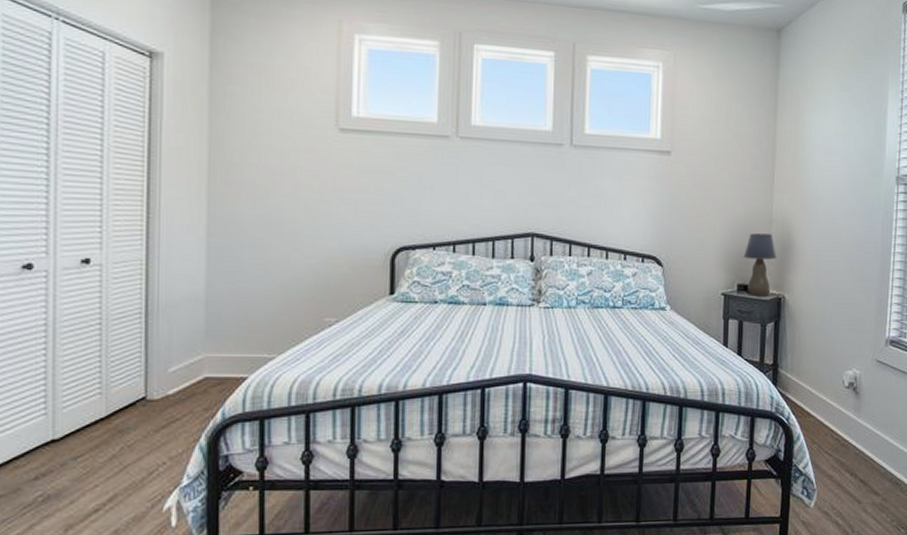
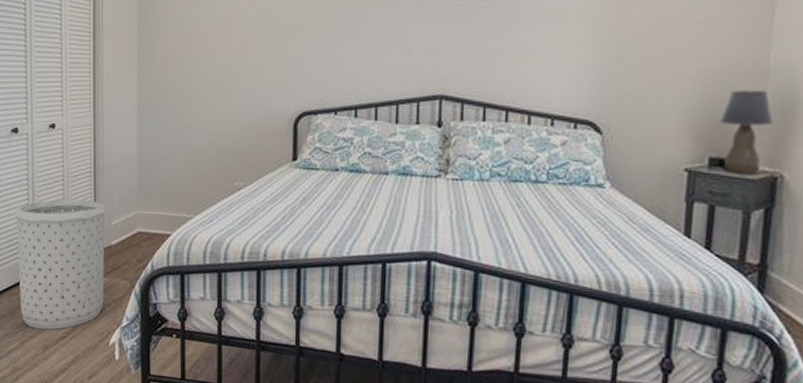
laundry basket: none [24,346,162,505] -> present [15,199,106,330]

